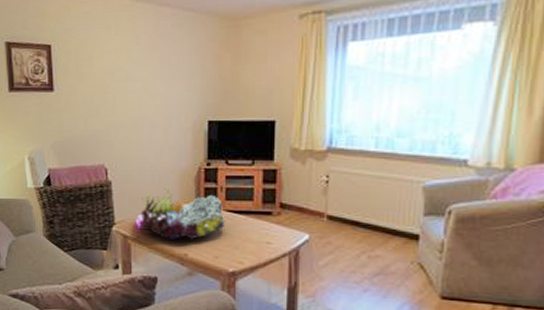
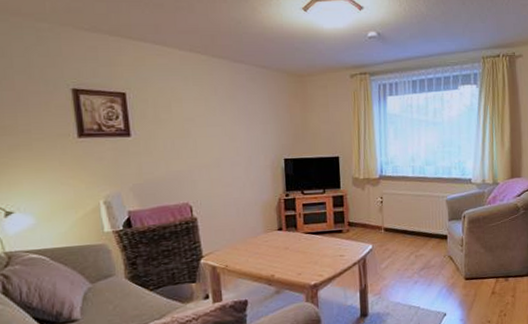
flower arrangement: present [134,188,226,240] -> none [222,219,305,264]

